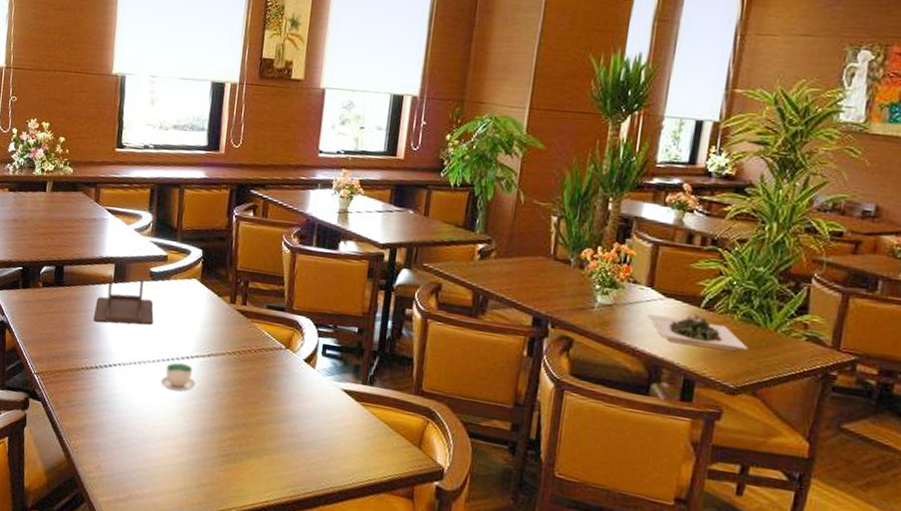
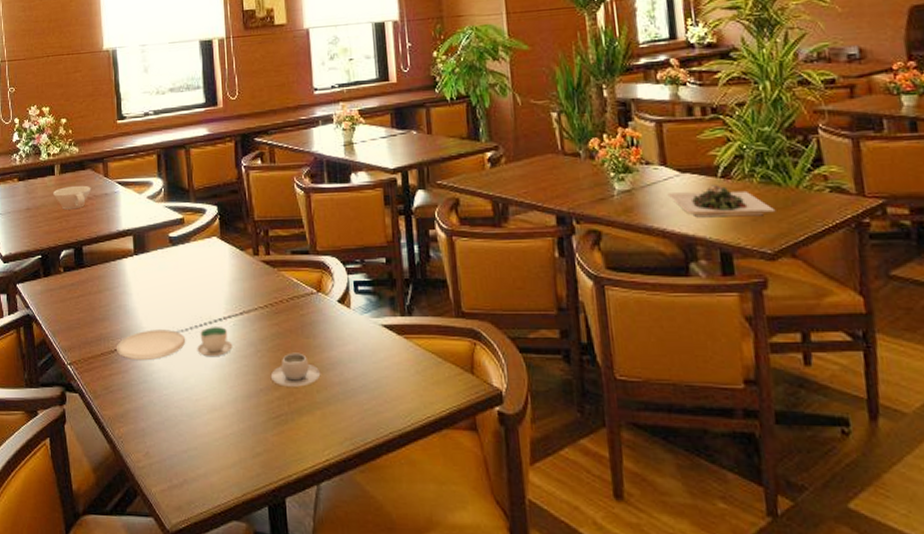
cup: none [41,205,81,229] -> present [52,185,92,210]
plate: none [83,355,152,384] -> present [116,330,186,361]
napkin holder: present [94,273,154,325] -> none [119,242,180,299]
teacup: none [226,399,276,433] -> present [270,352,321,387]

